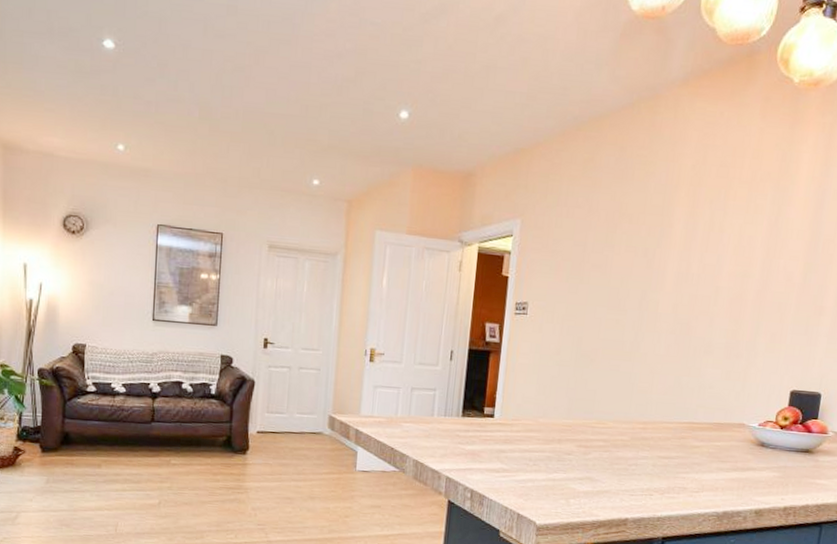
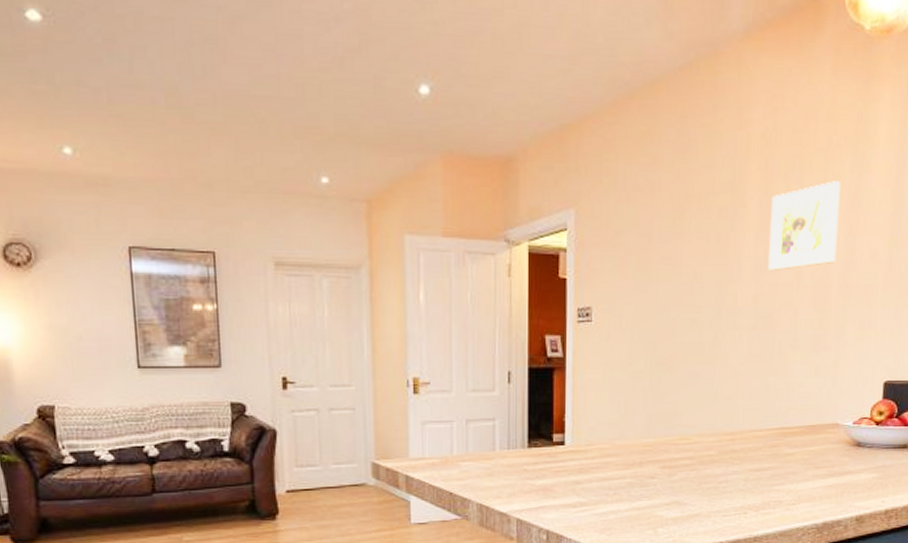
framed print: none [689,210,762,284] -> present [768,181,840,270]

